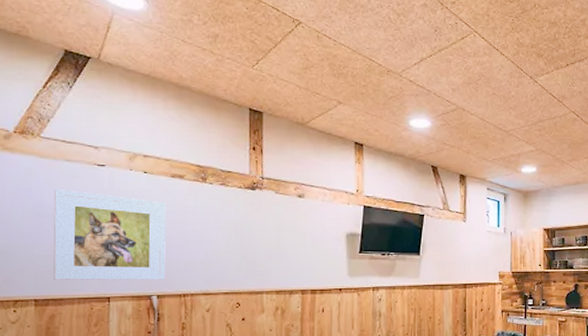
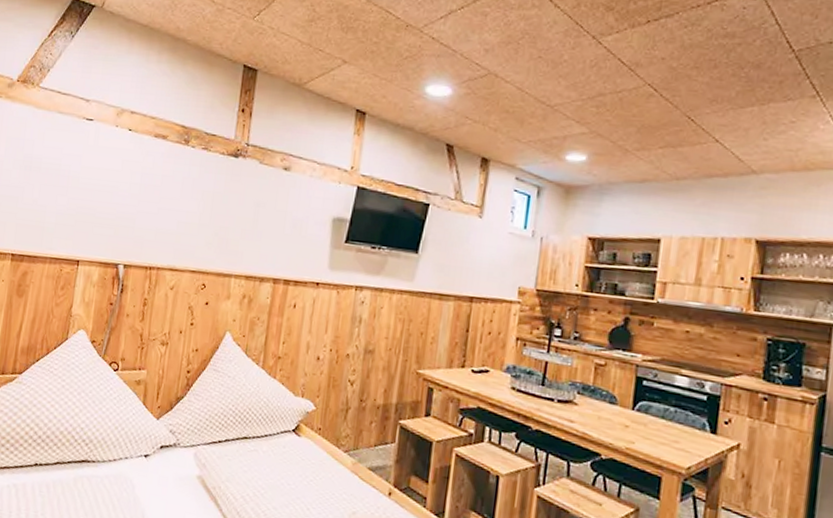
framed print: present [53,189,166,280] -> none [30,142,146,249]

